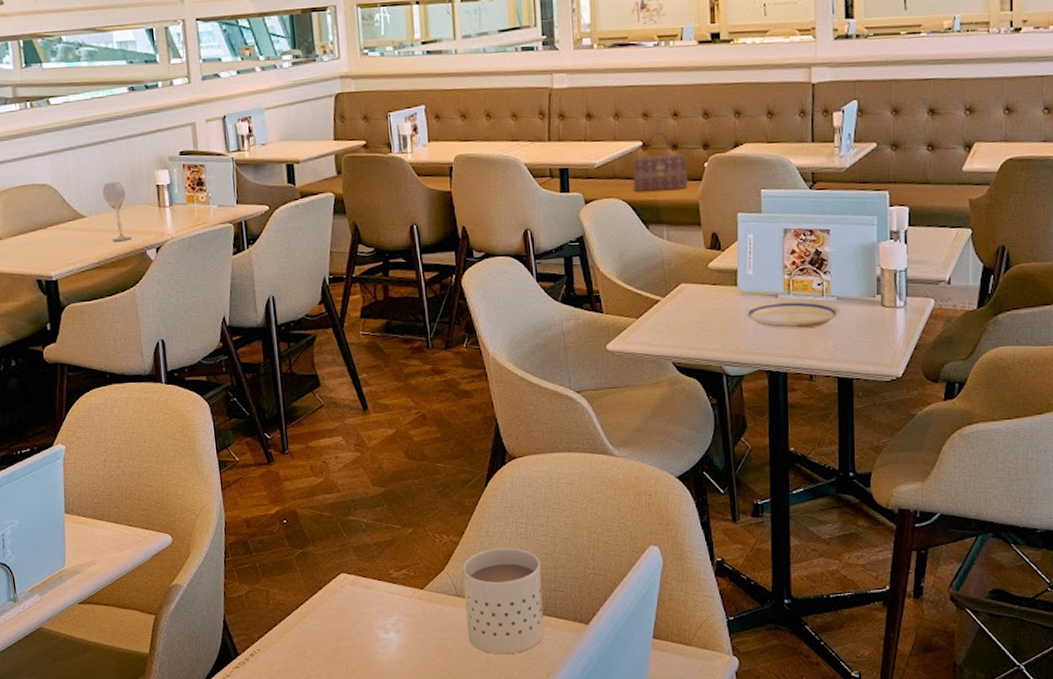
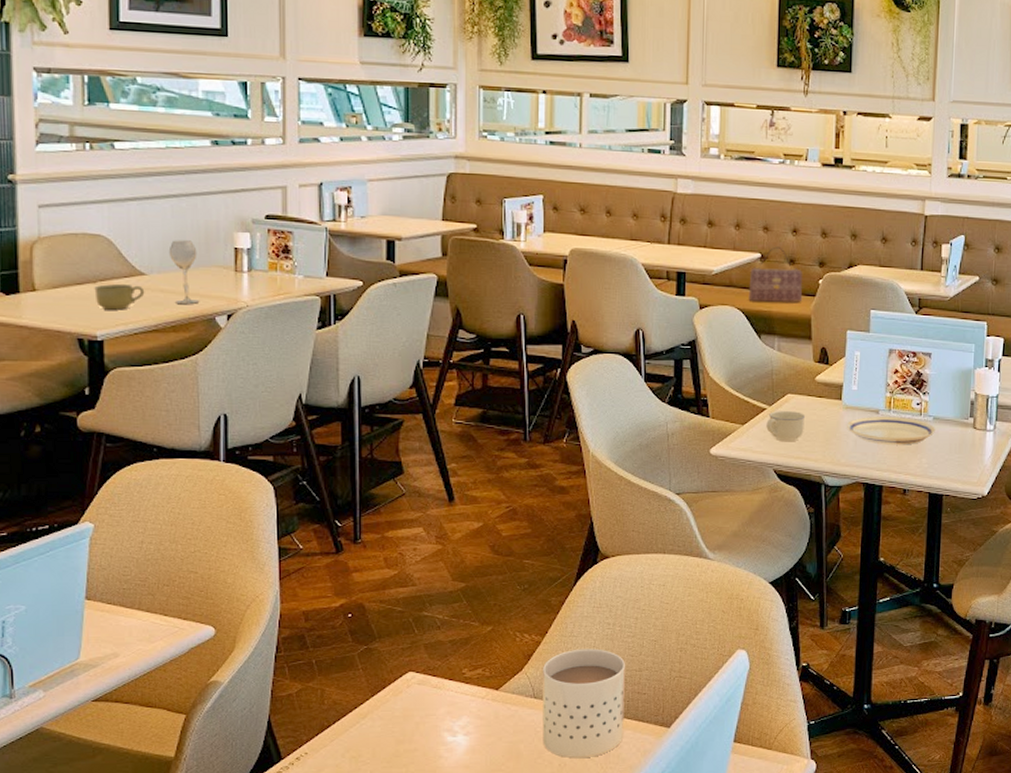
teacup: none [46,227,87,252] -> present [94,284,145,310]
cup: none [661,301,701,333] -> present [766,411,806,442]

